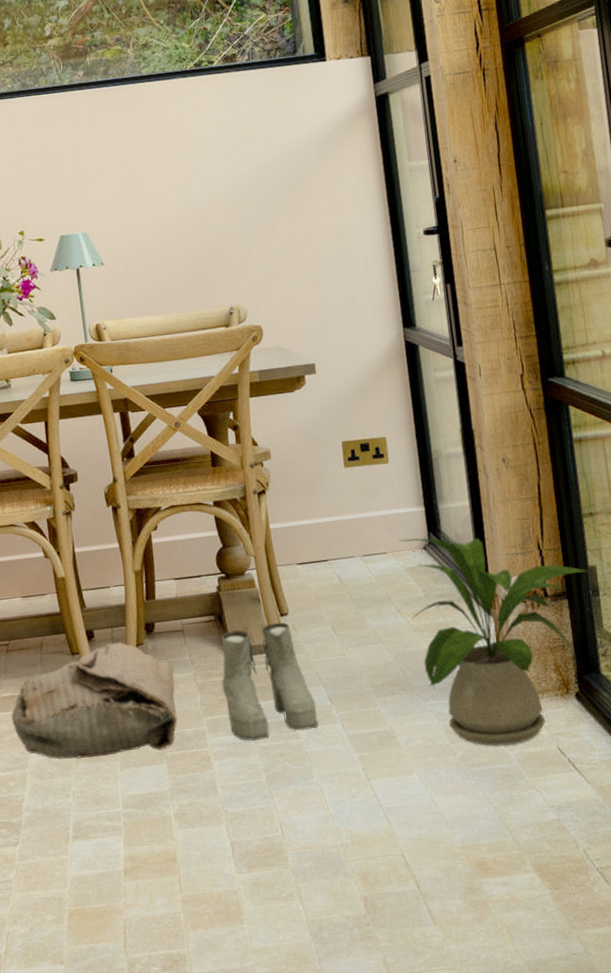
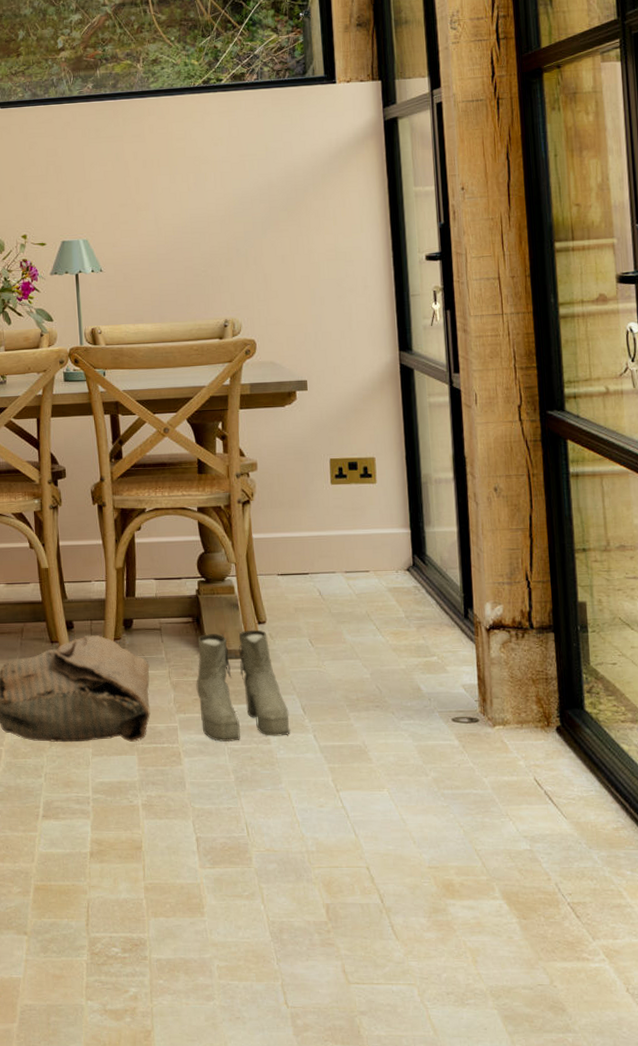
house plant: present [399,538,589,746] -> none [382,559,578,772]

